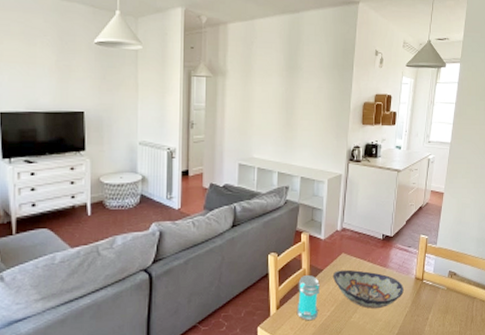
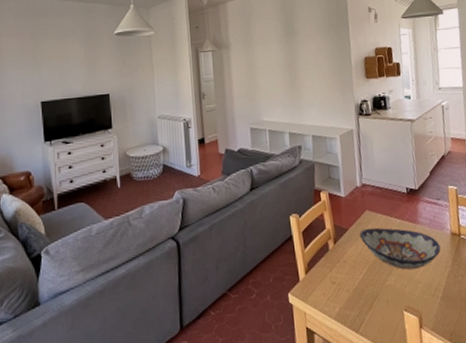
jar: present [296,274,320,321] -> none [324,235,350,286]

